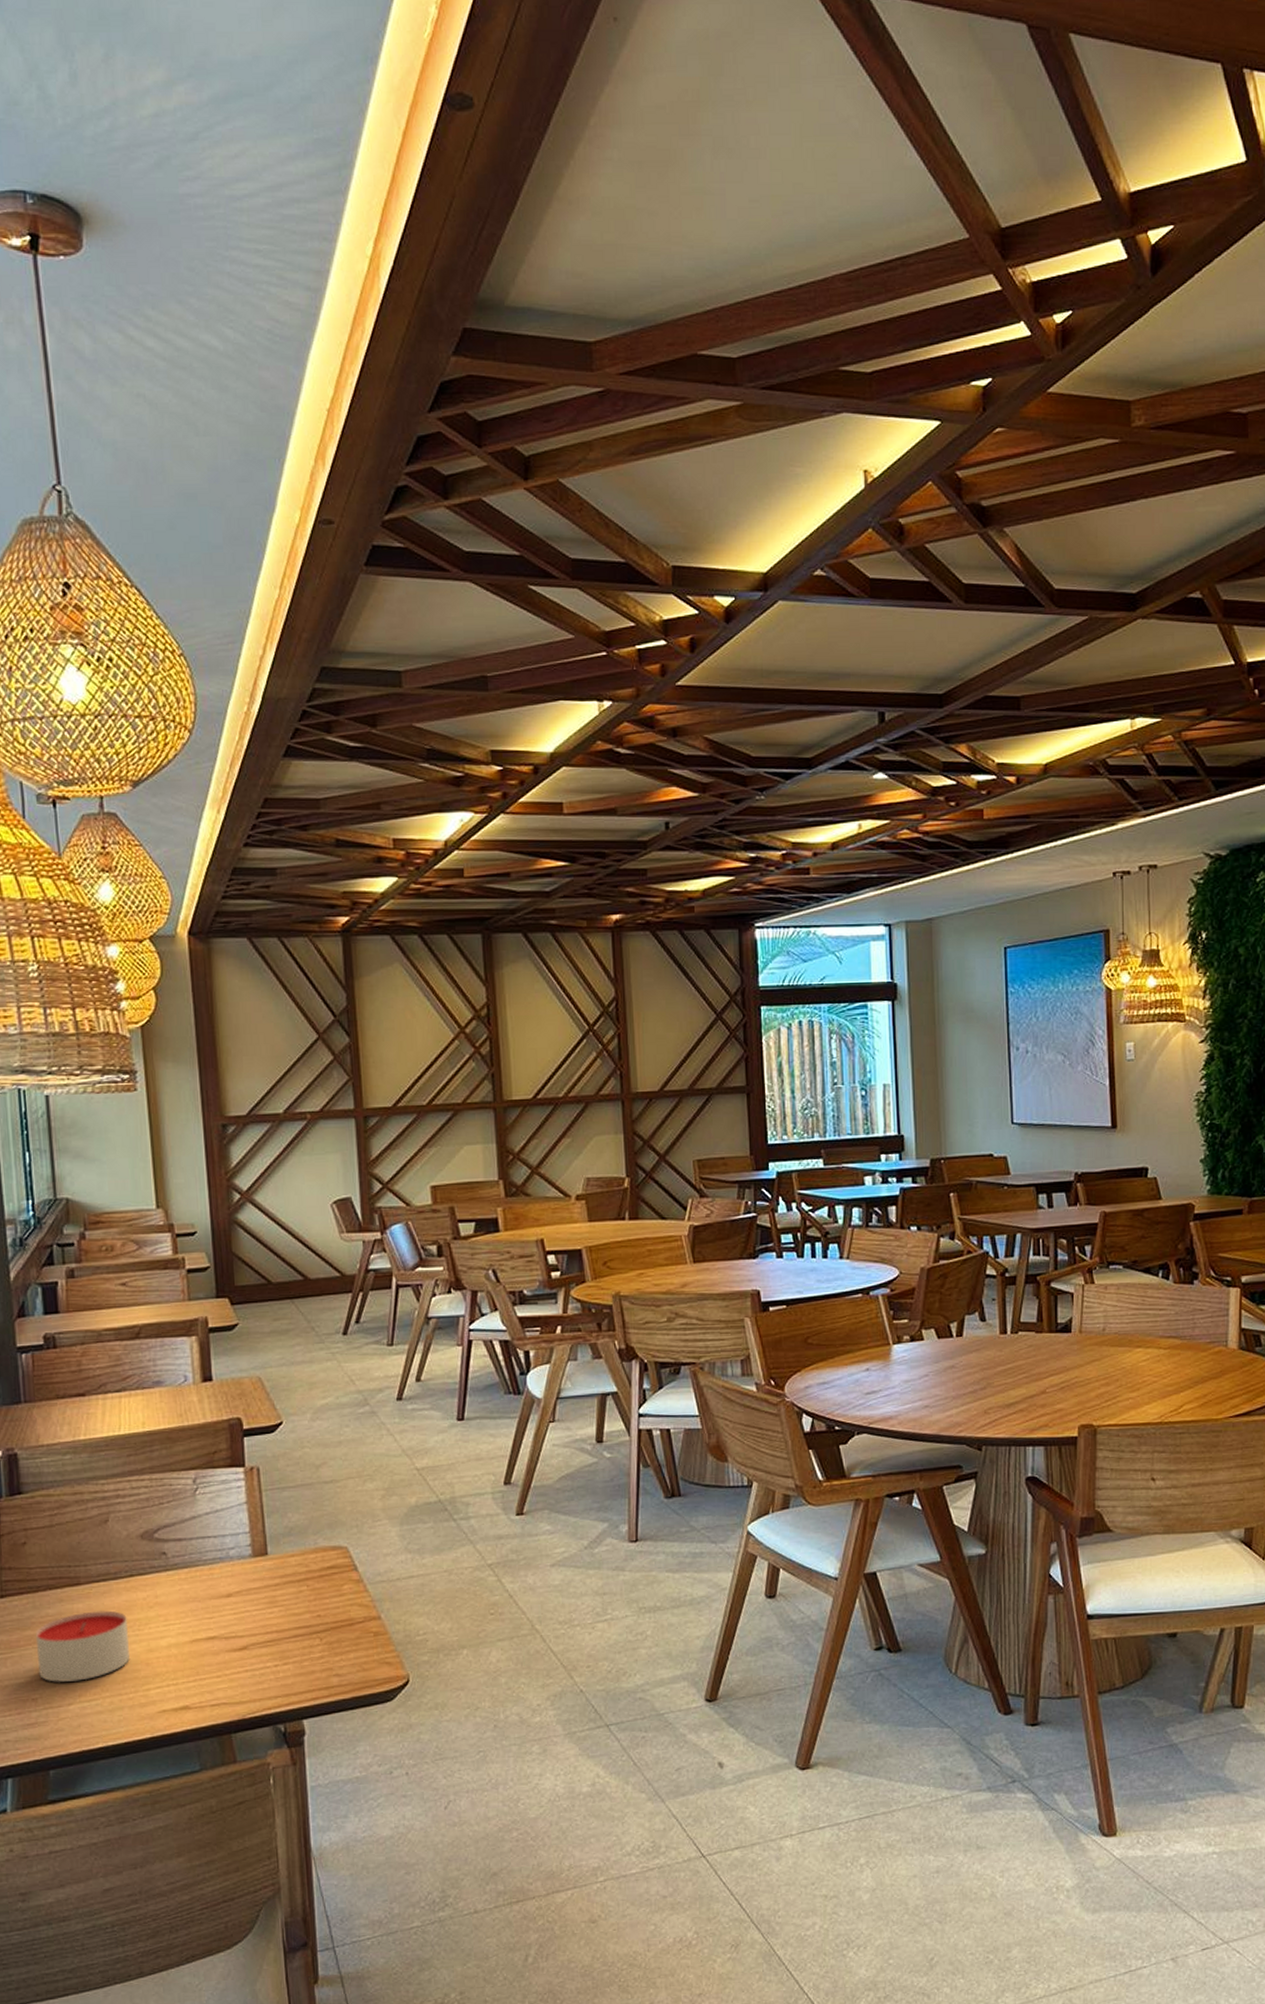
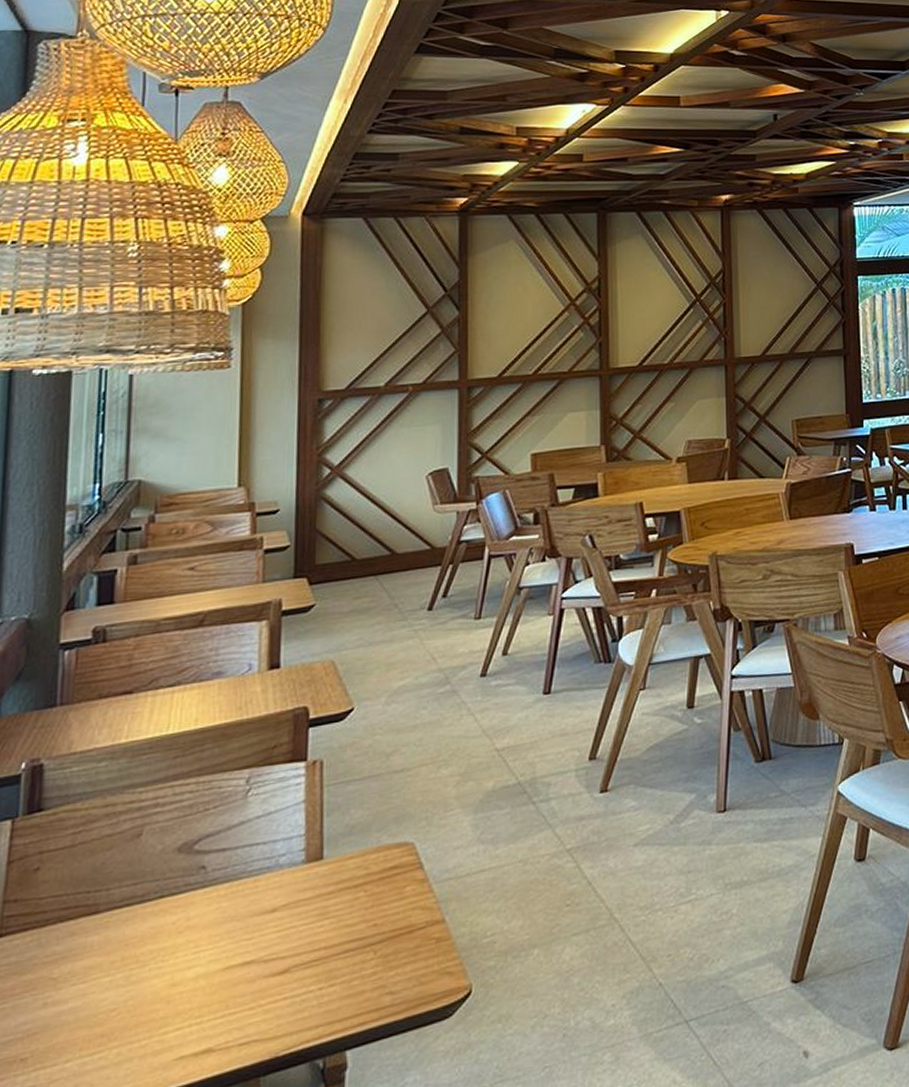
candle: present [35,1610,130,1682] -> none [32,941,151,1036]

